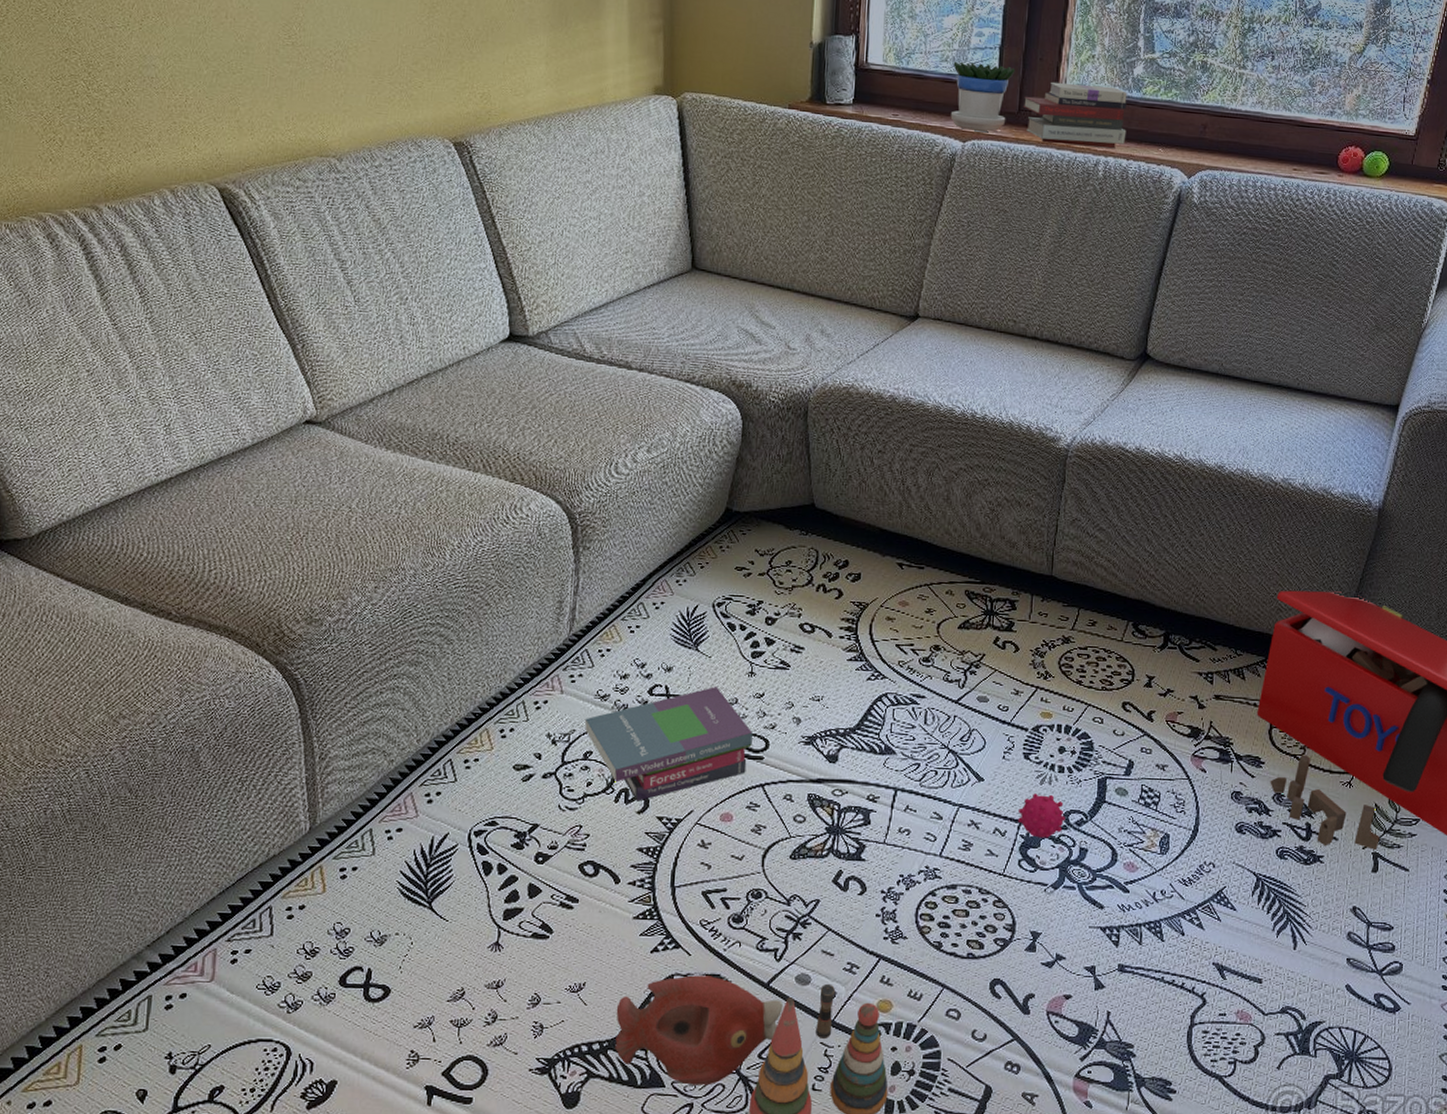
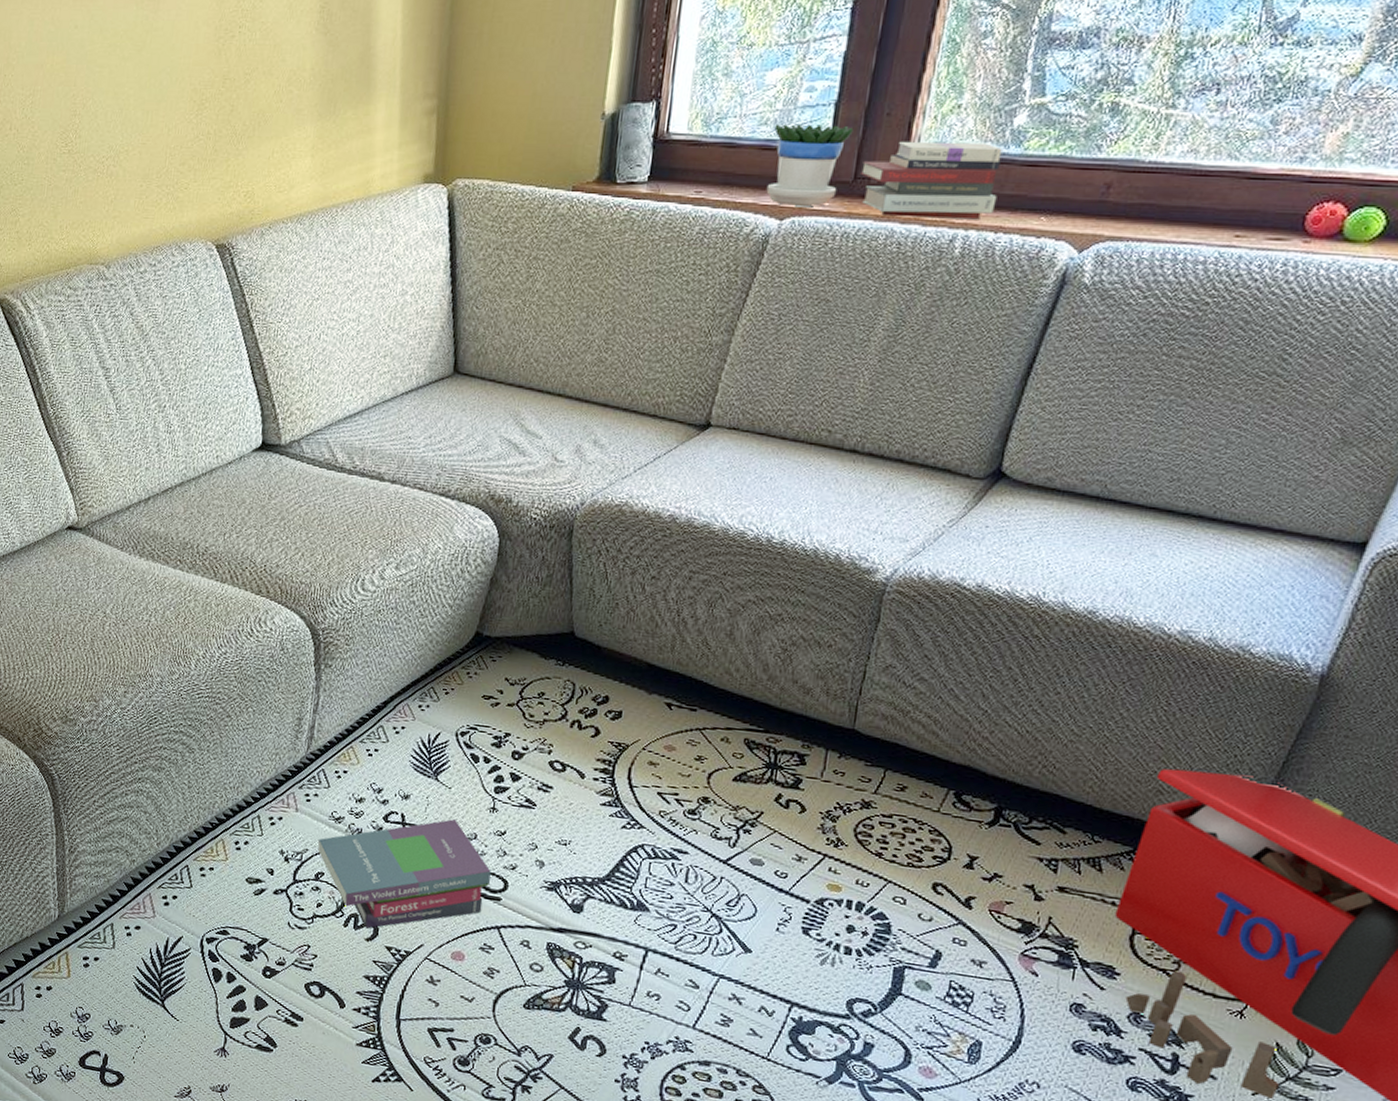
toy ball: present [1018,793,1066,838] -> none [790,973,849,1026]

